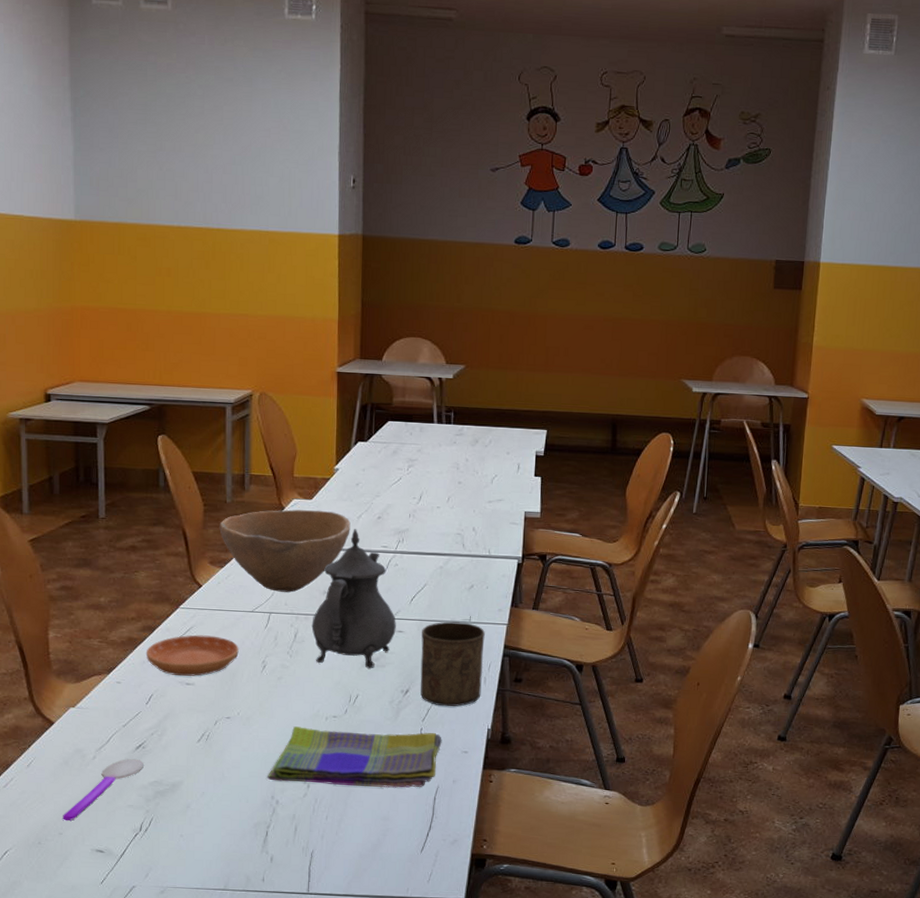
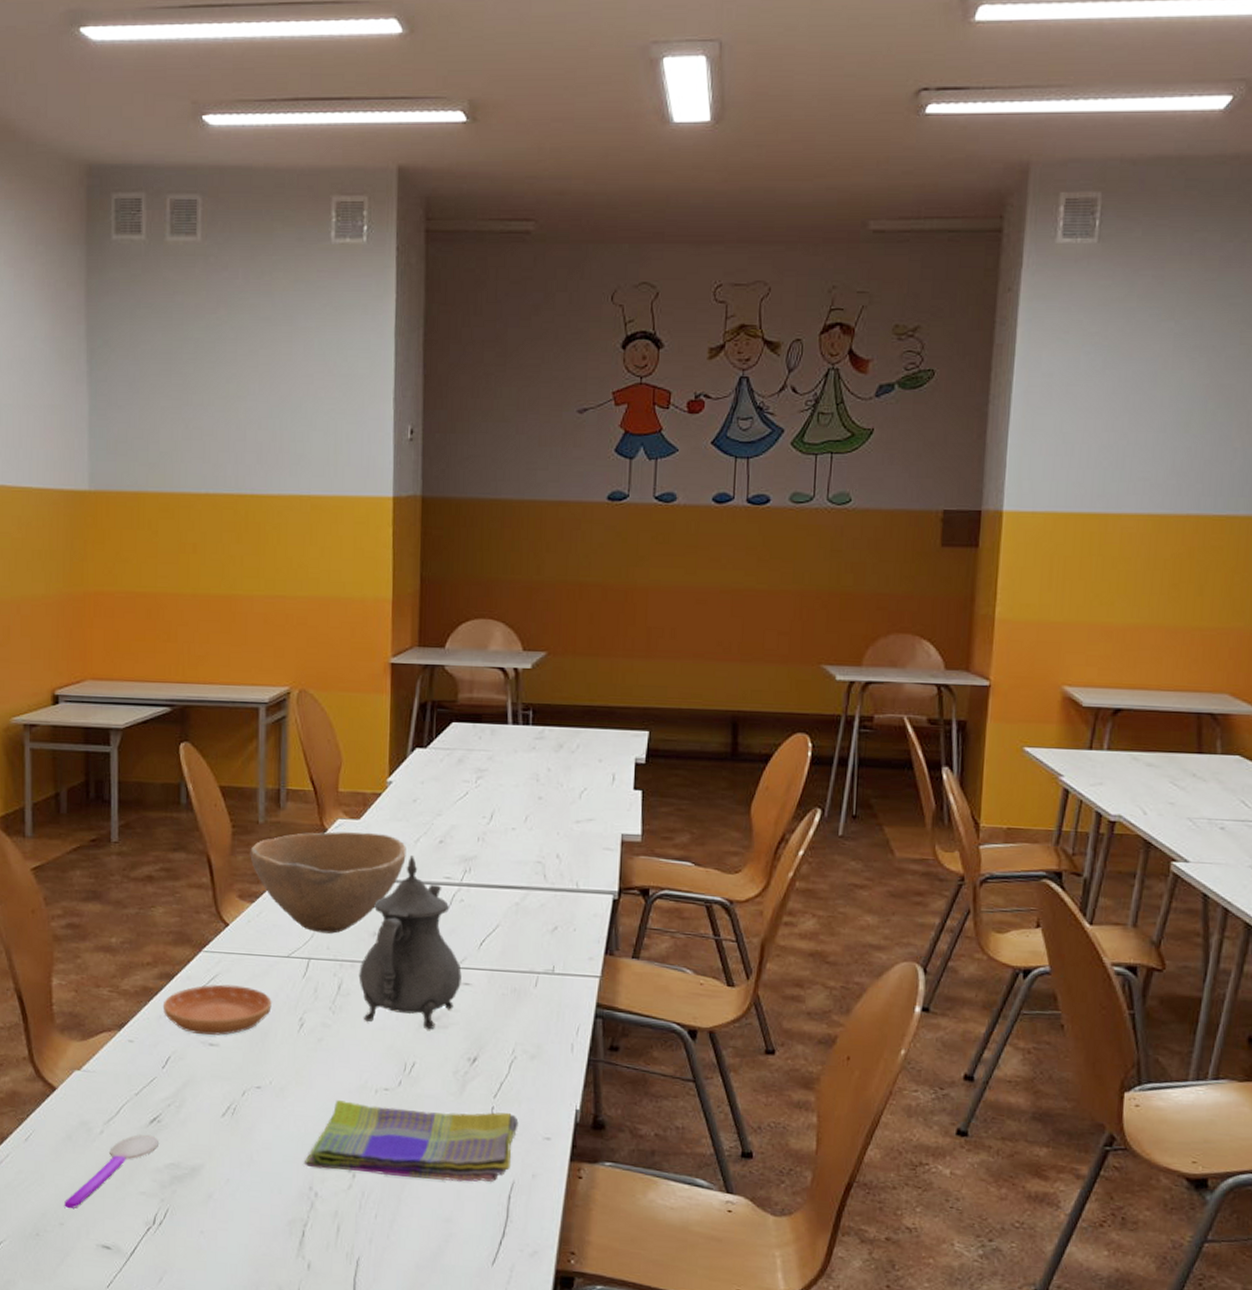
cup: present [420,621,485,707] -> none [491,972,572,1081]

